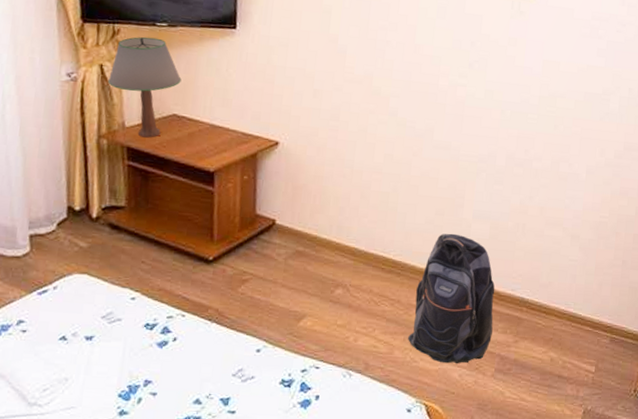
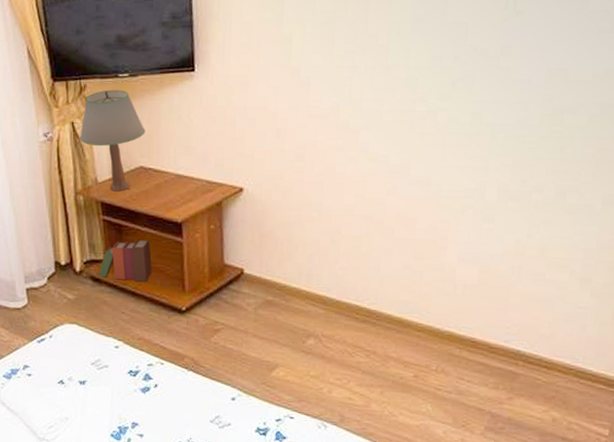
books: none [117,186,180,231] -> present [98,239,152,282]
backpack: present [408,233,495,364] -> none [386,279,485,420]

